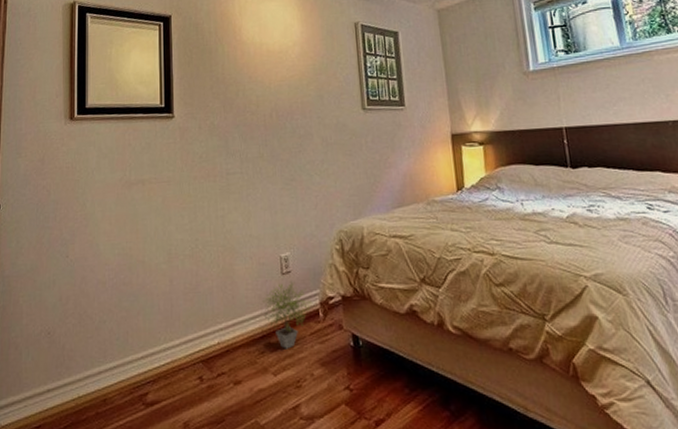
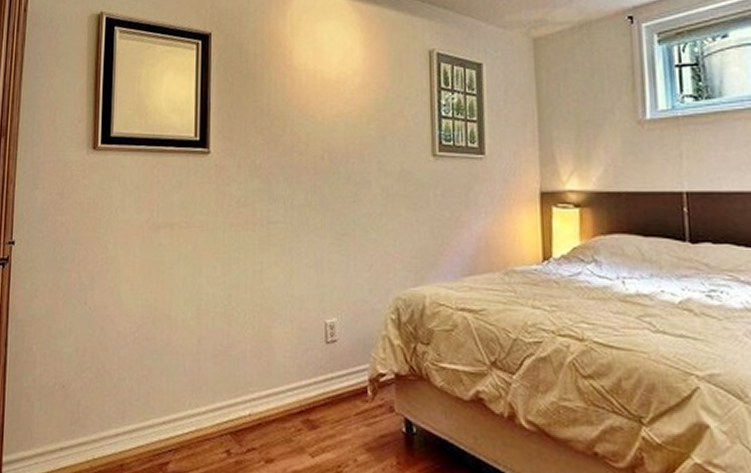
potted plant: present [261,280,311,349] -> none [299,350,358,429]

